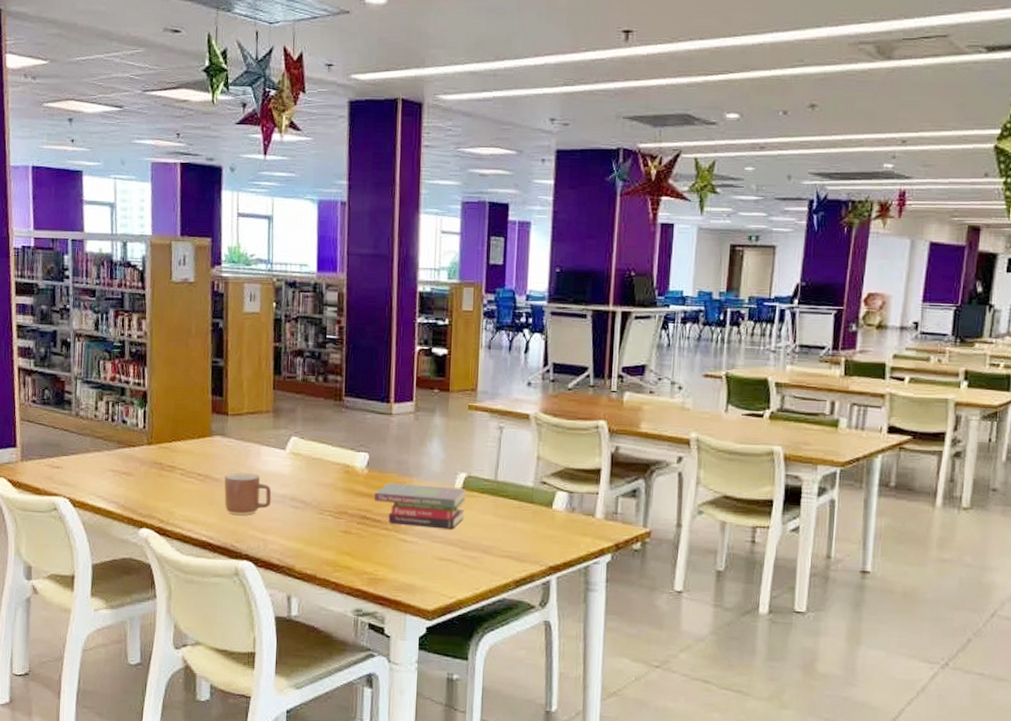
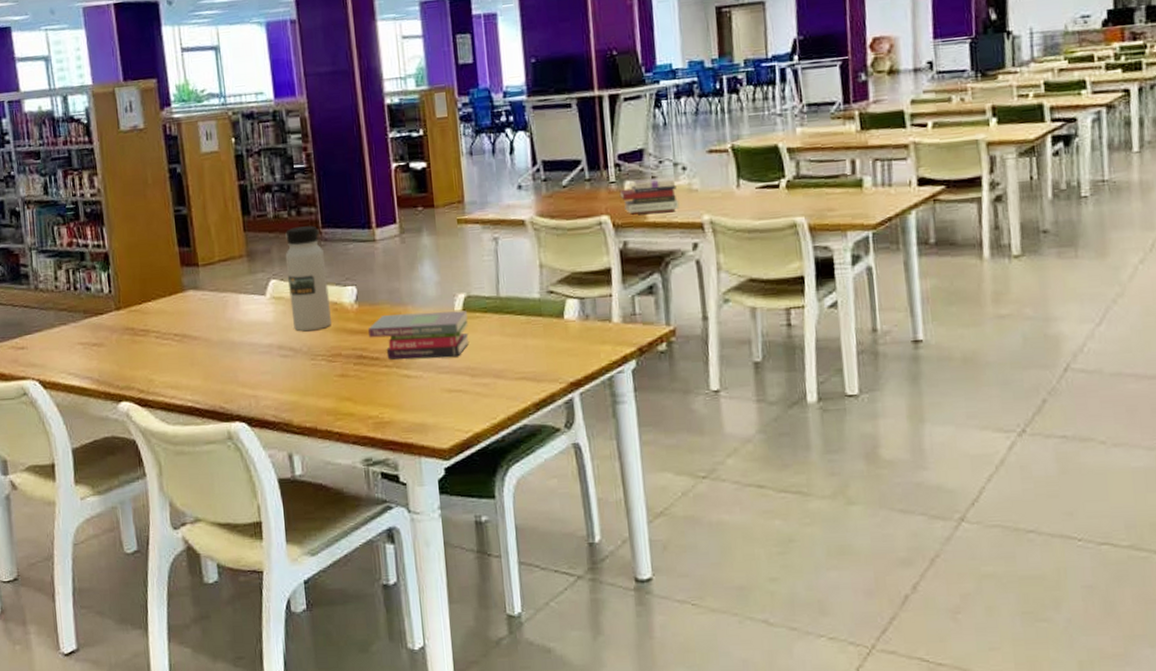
mug: present [224,472,272,516] -> none [204,325,258,374]
water bottle: none [307,392,344,488] -> present [285,226,332,332]
books: none [618,392,671,426] -> present [619,176,680,215]

